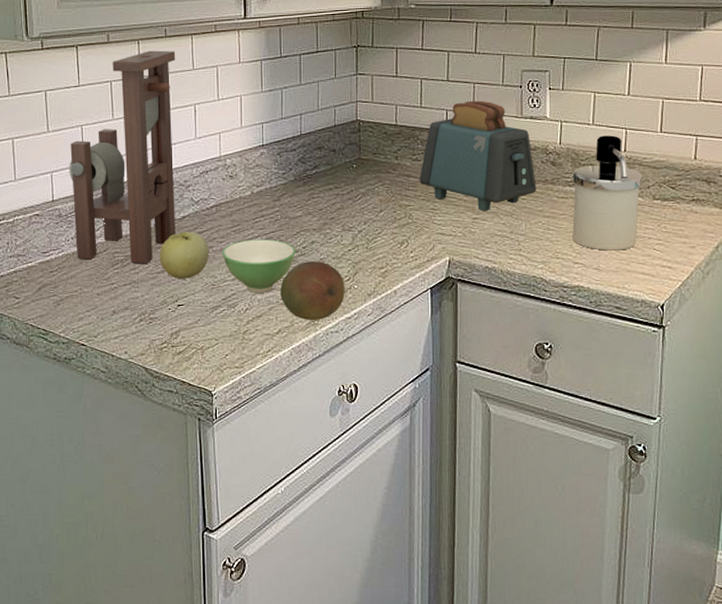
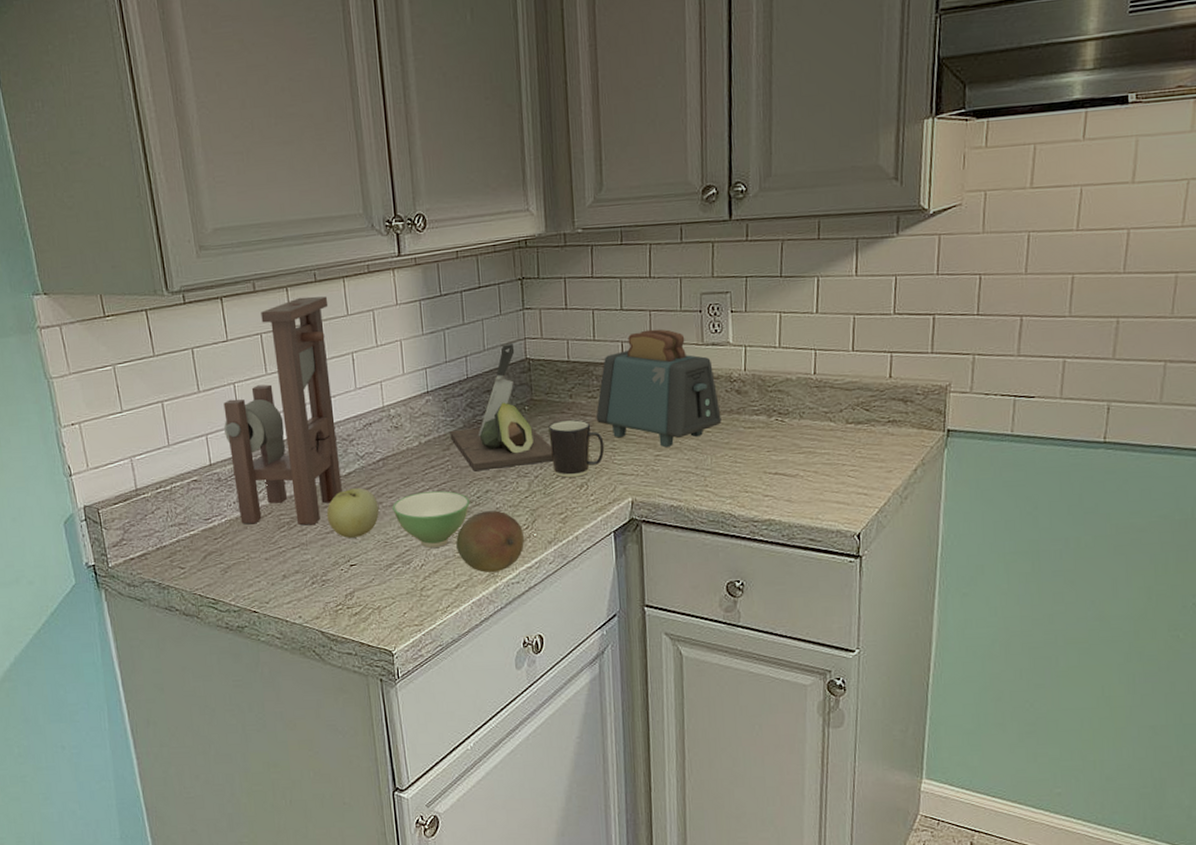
knife: none [281,106,377,223] -> present [450,344,554,472]
mug: none [374,179,426,234] -> present [548,419,605,478]
soap dispenser: present [572,135,643,251] -> none [759,357,835,481]

